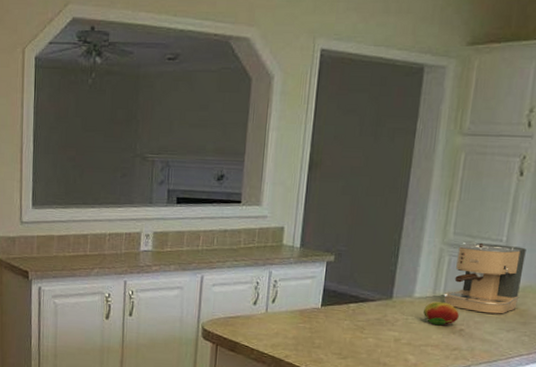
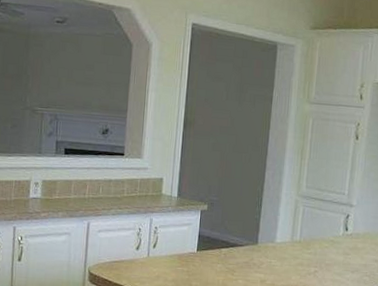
fruit: present [423,301,459,326] -> none [284,246,313,268]
coffee maker: present [443,241,526,314] -> none [300,194,364,257]

